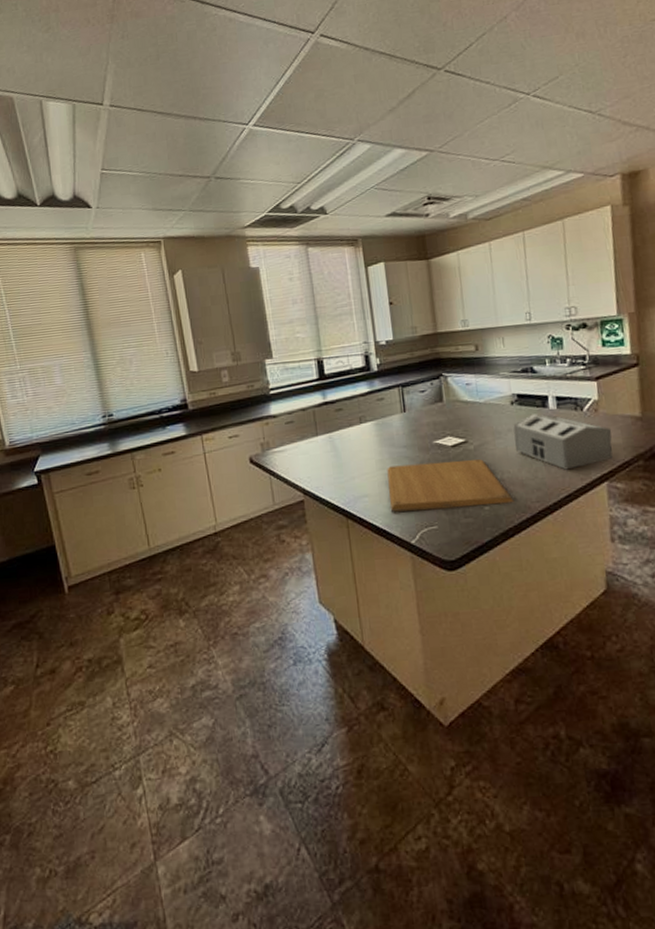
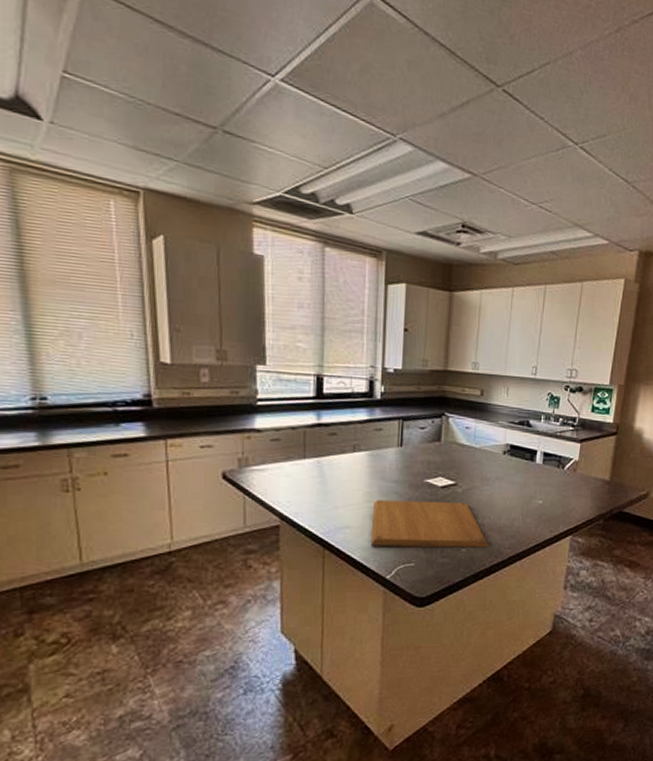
toaster: present [513,413,613,470] -> none [499,466,584,522]

